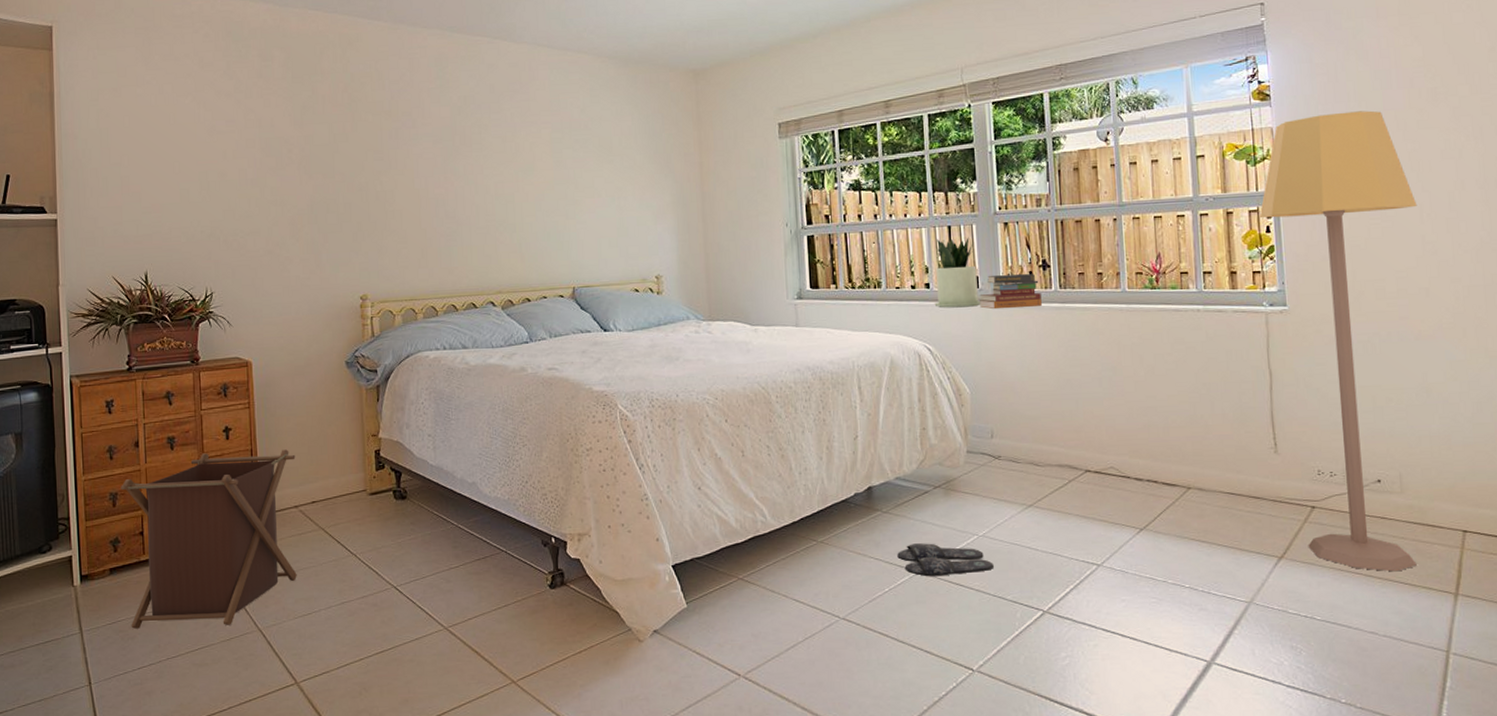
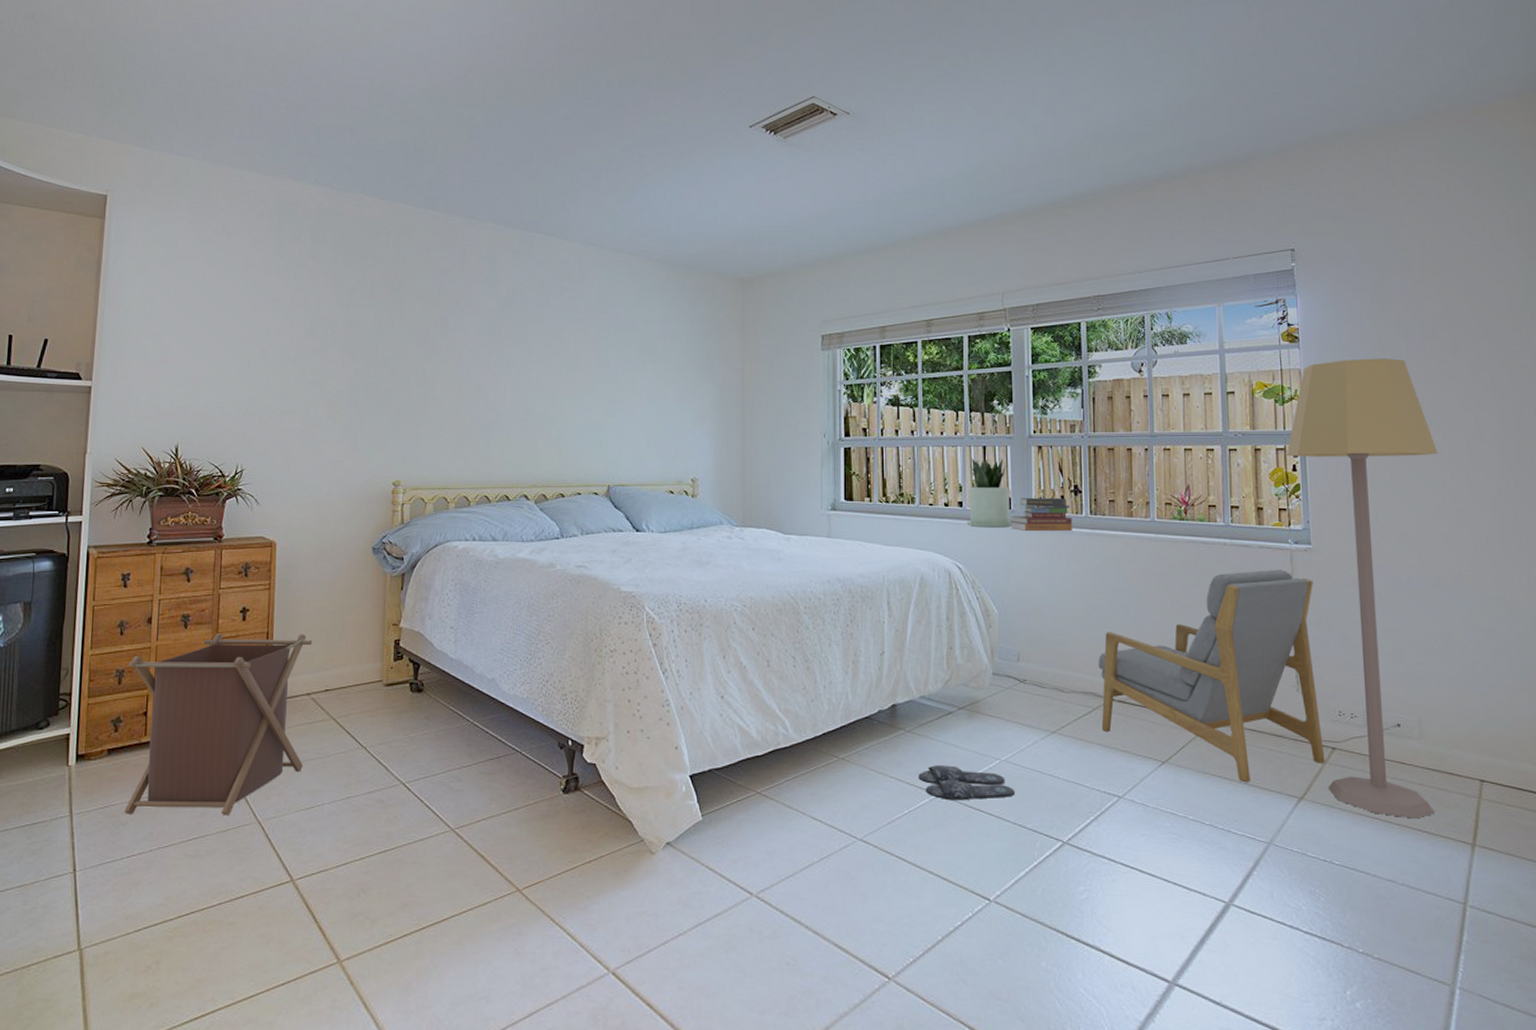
armchair: none [1072,333,1305,544] -> present [1098,569,1325,782]

